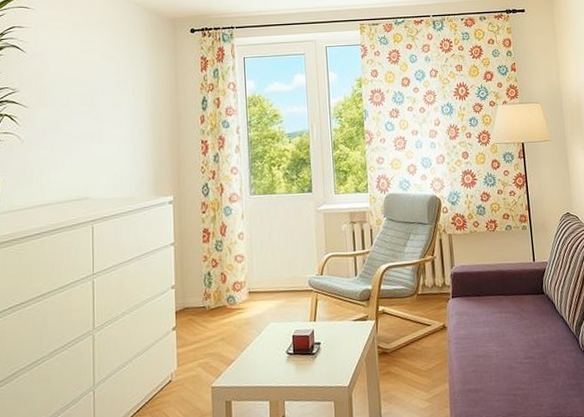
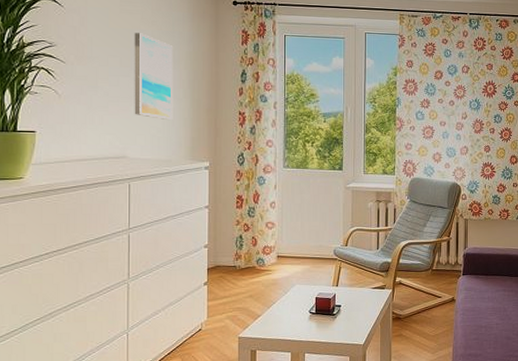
wall art: none [94,70,135,156] -> present [134,33,173,120]

